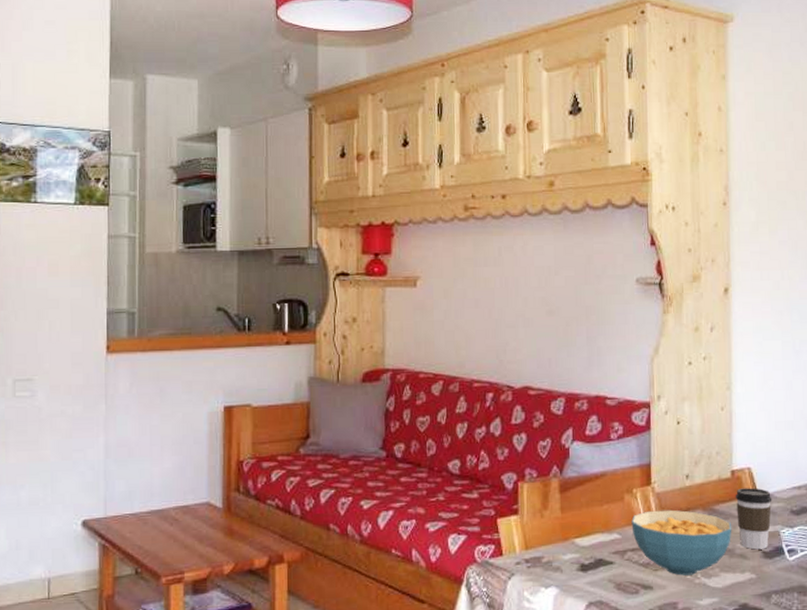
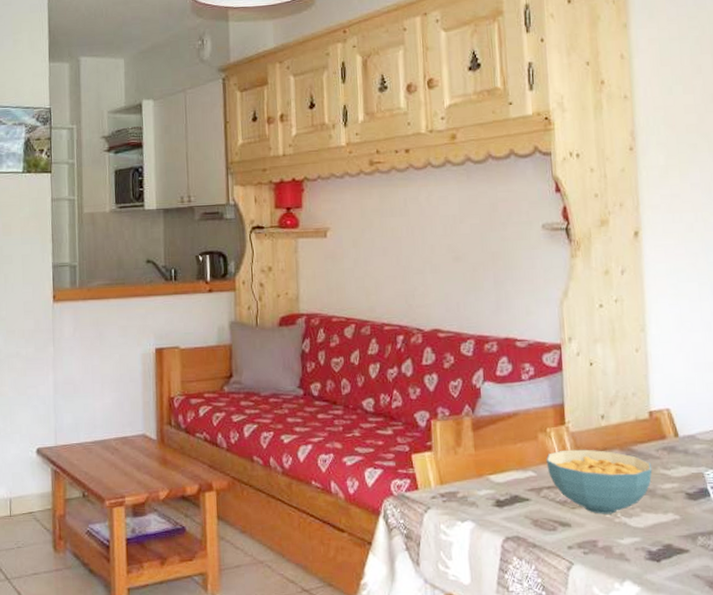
coffee cup: present [735,488,772,550] -> none [654,429,695,491]

